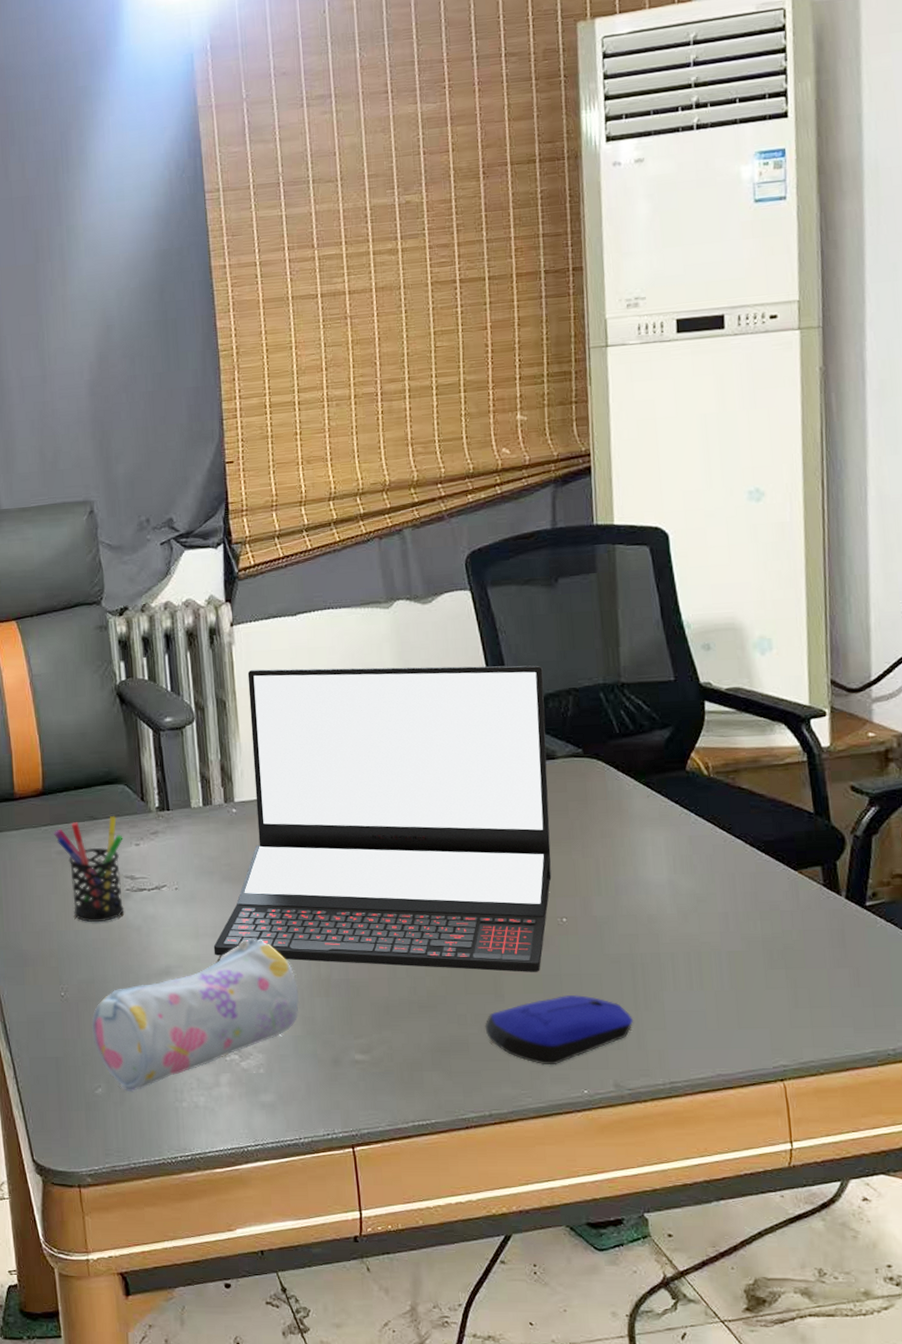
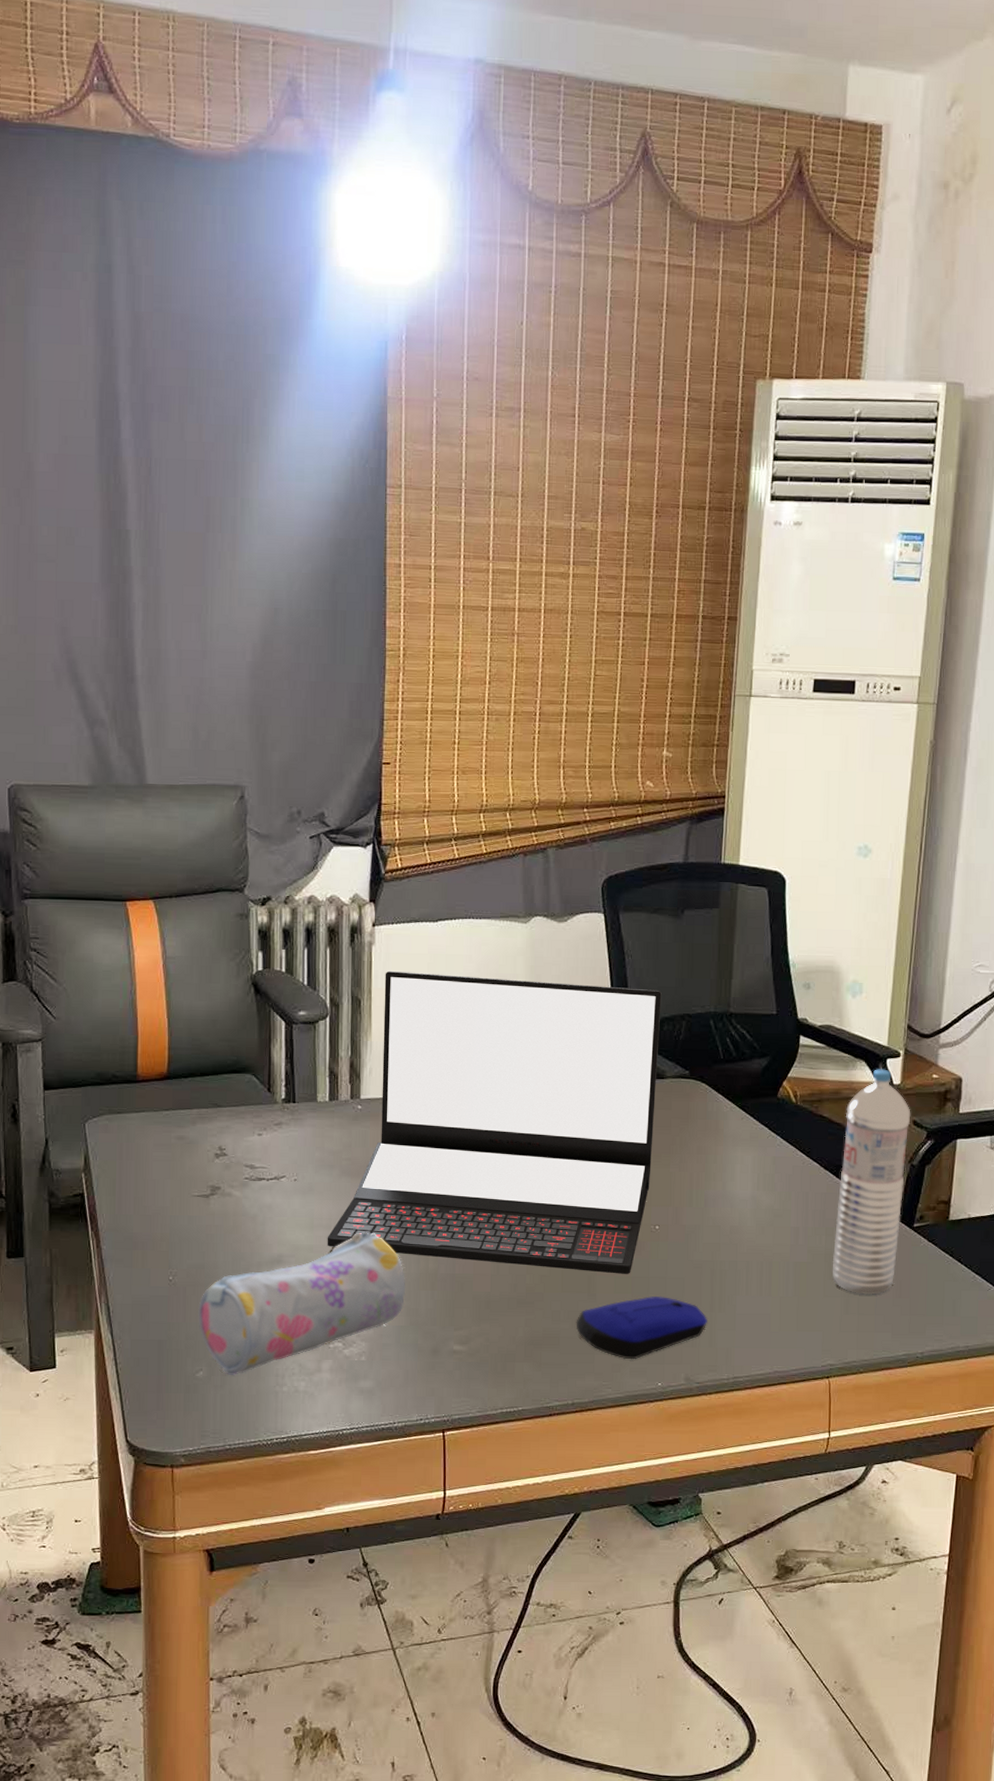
pen holder: present [54,816,124,922] -> none [175,1105,246,1208]
water bottle: none [768,731,849,986] -> present [832,1069,911,1296]

